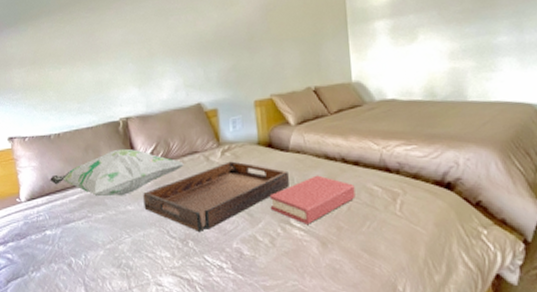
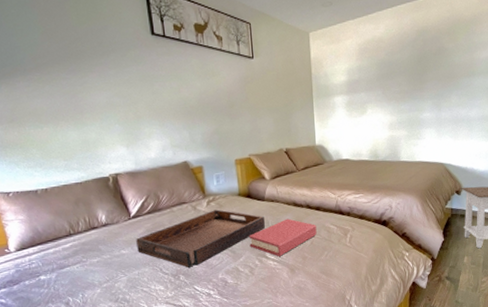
decorative pillow: present [49,149,184,197] -> none [39,201,174,244]

